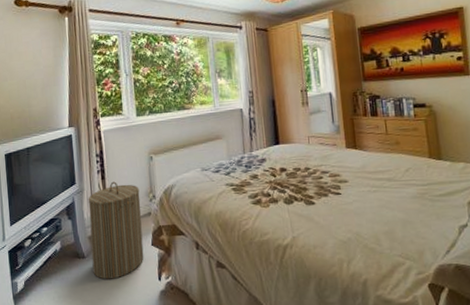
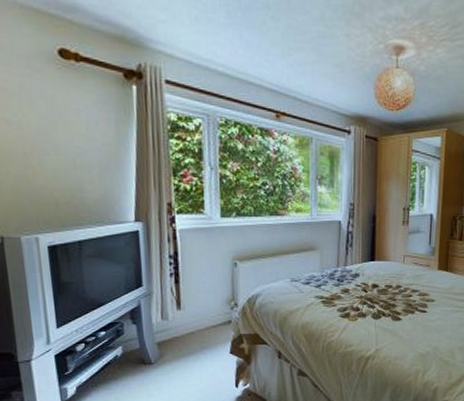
laundry hamper: present [88,181,144,280] -> none [157,286,221,386]

